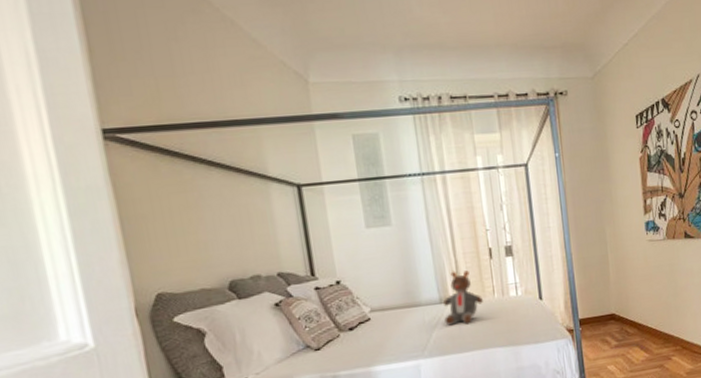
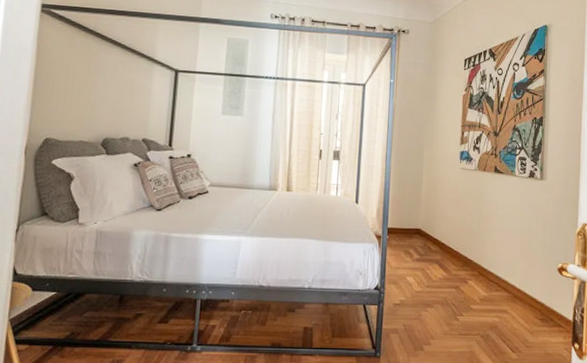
teddy bear: present [442,270,483,326] -> none [270,164,306,213]

